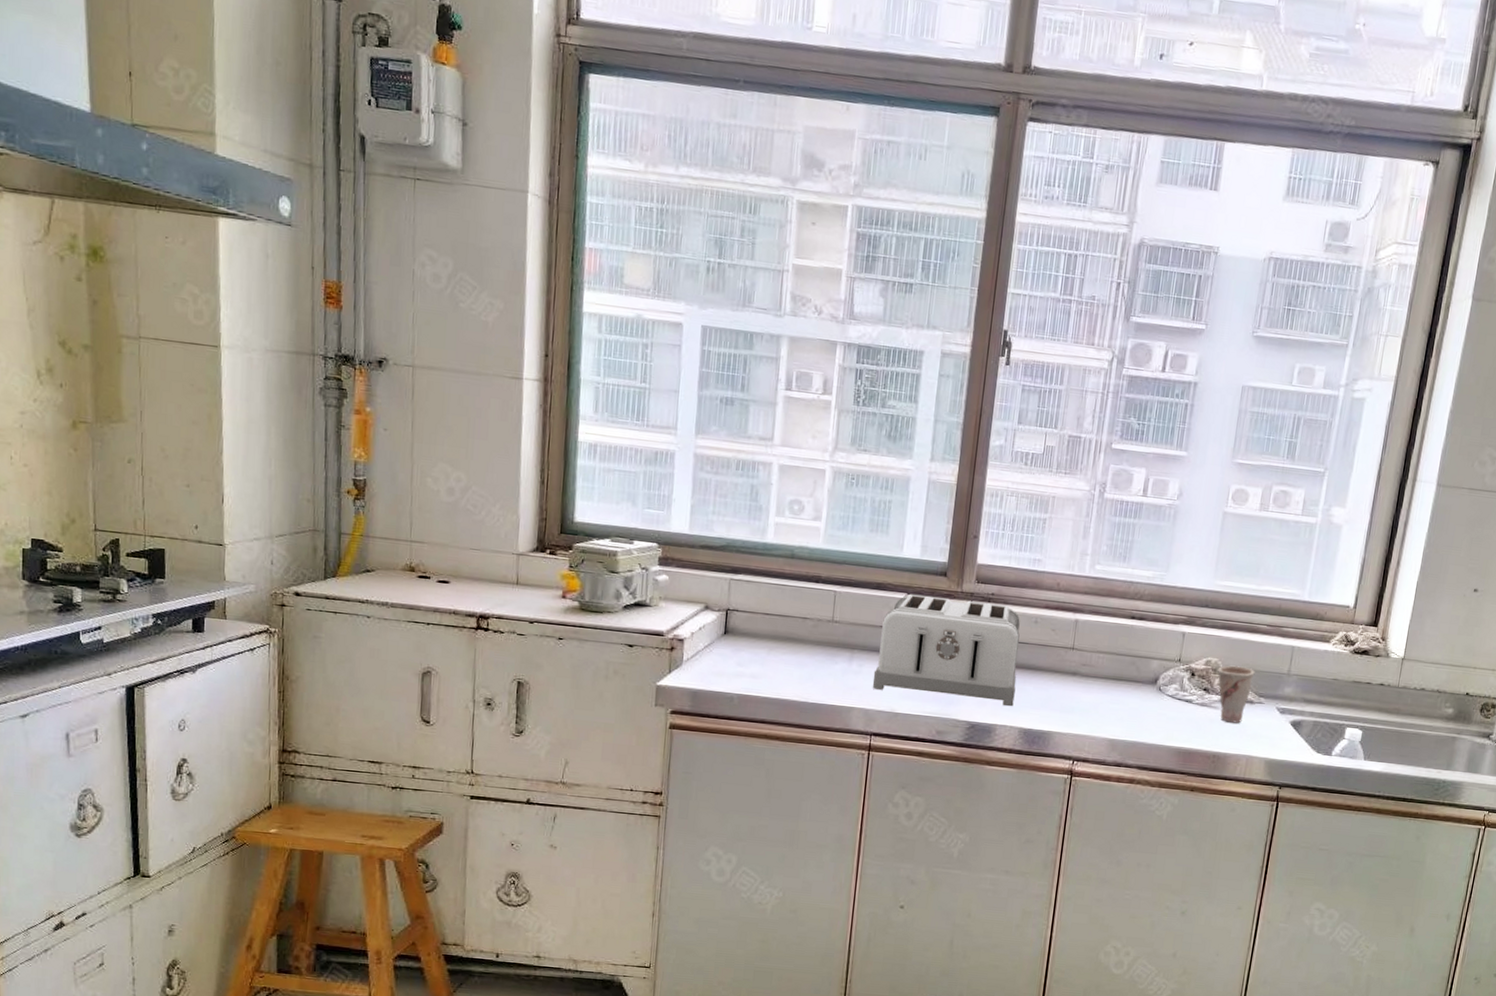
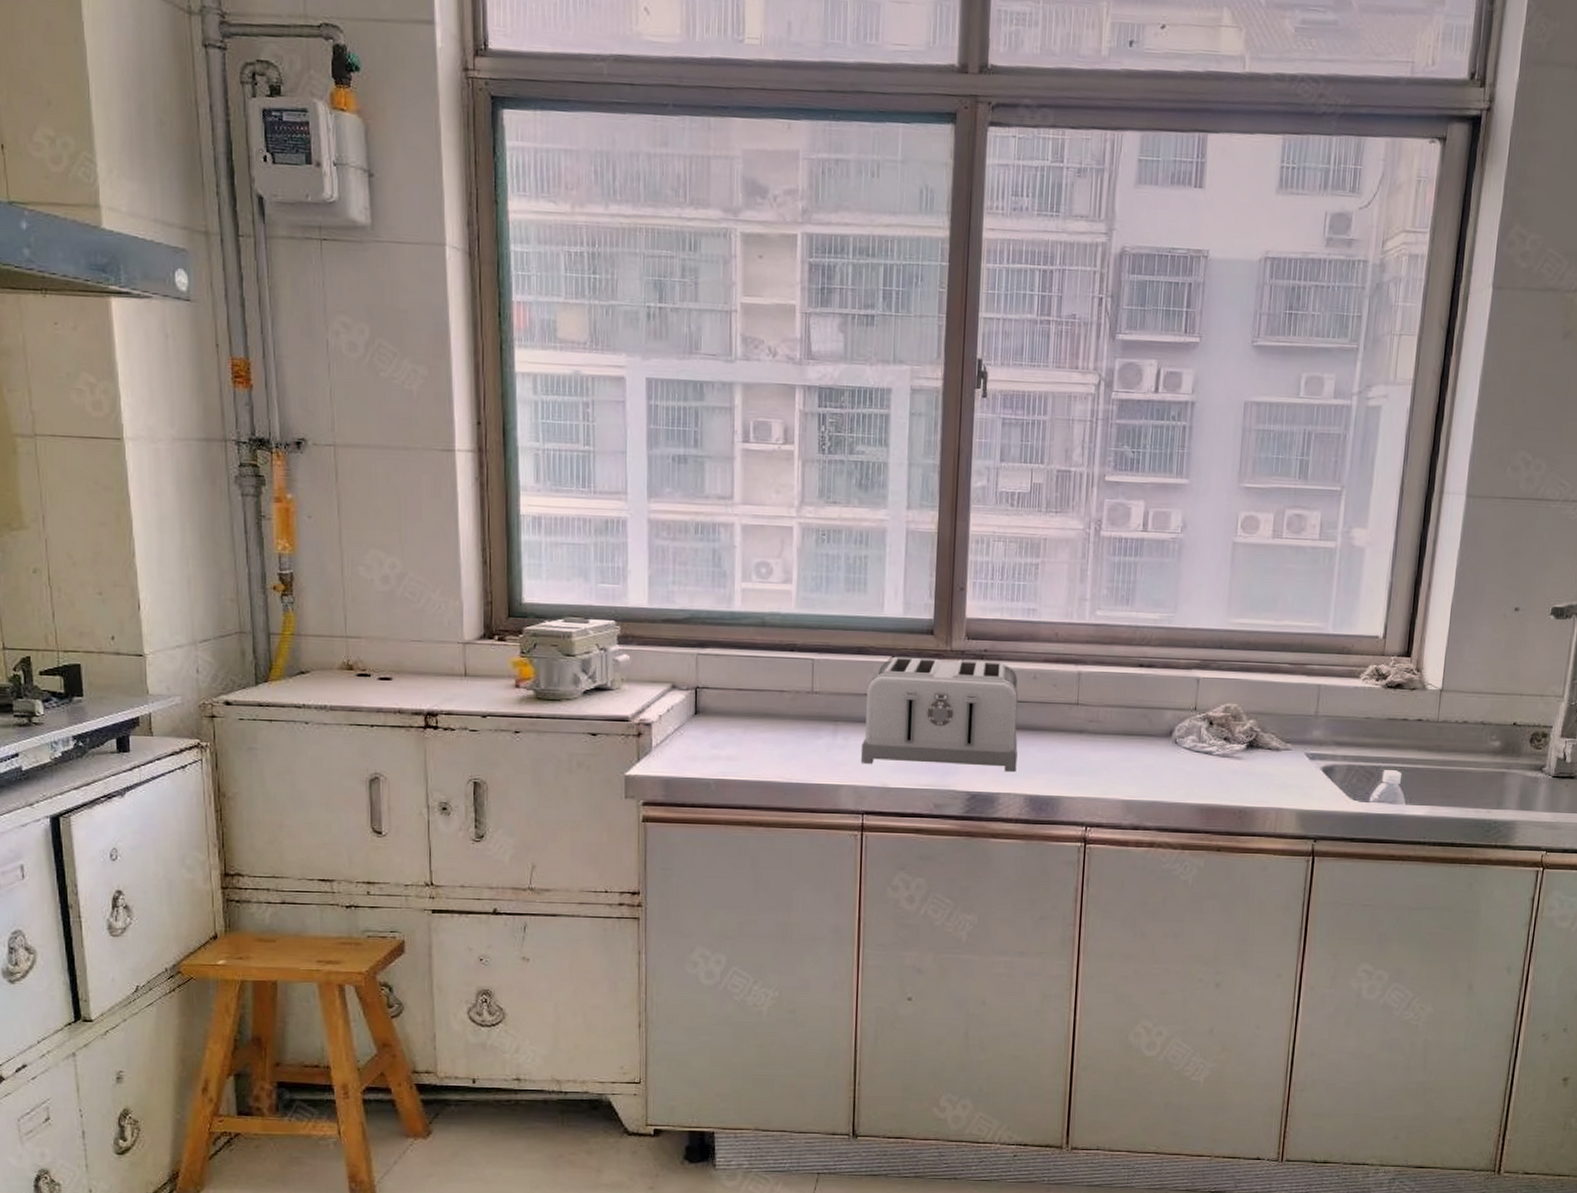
cup: present [1218,665,1255,723] -> none [1238,710,1279,774]

